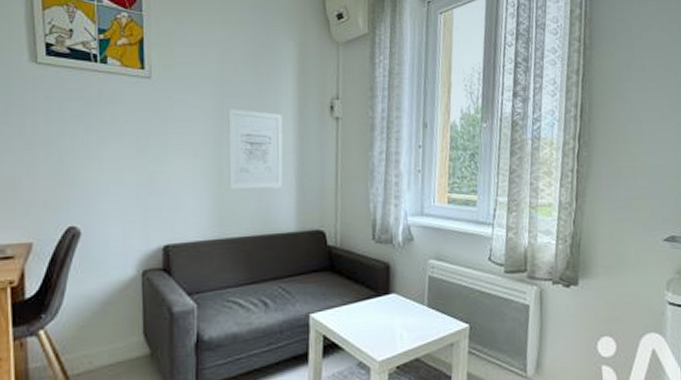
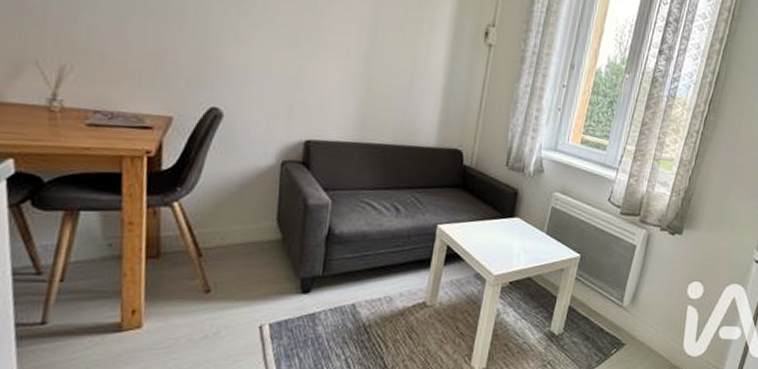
wall art: present [228,108,283,189] -> none [376,16,437,104]

